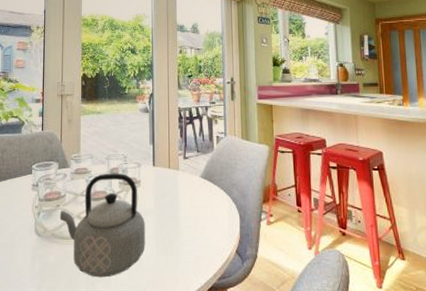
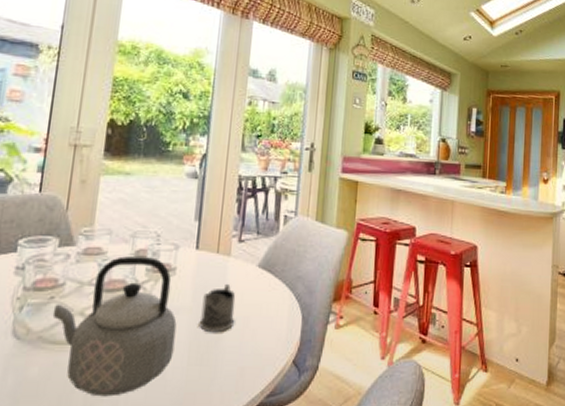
tea glass holder: none [161,191,188,229] -> present [199,283,236,333]

